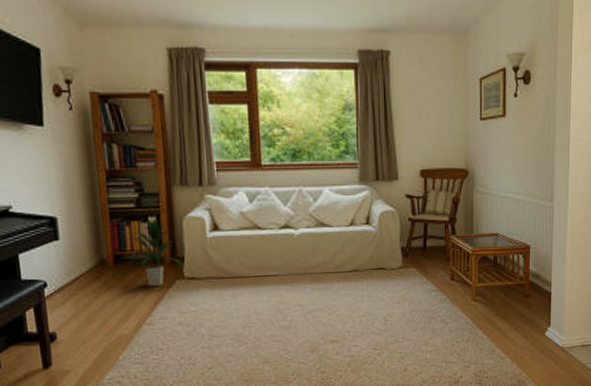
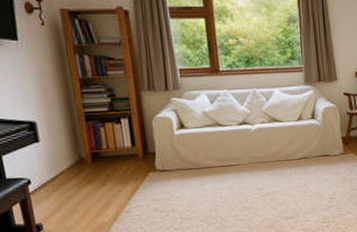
indoor plant: present [128,217,185,287] -> none [103,119,157,180]

